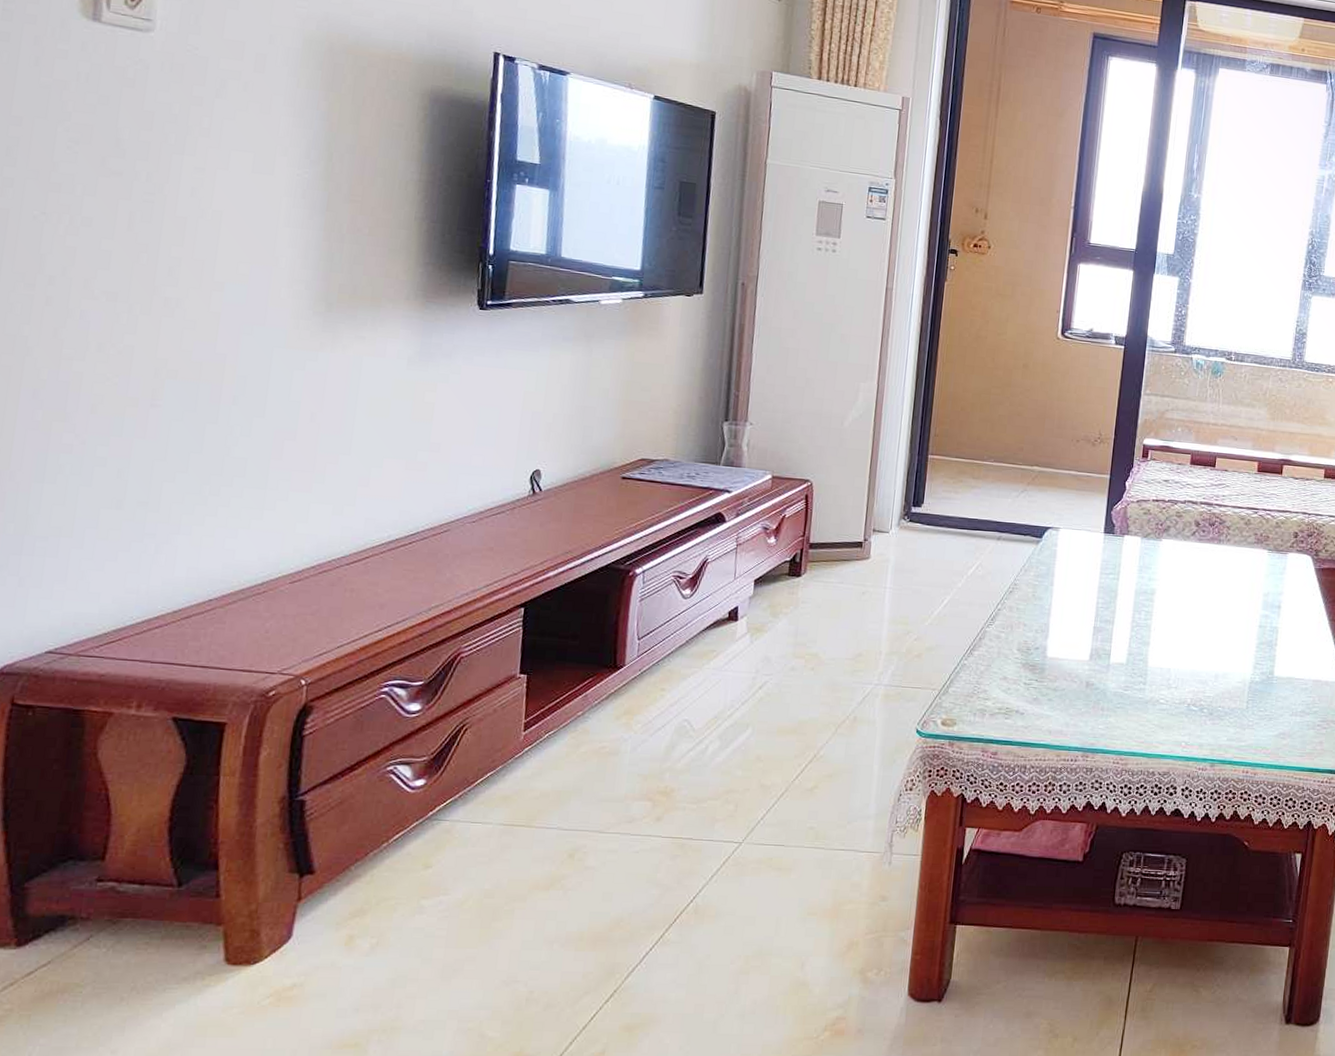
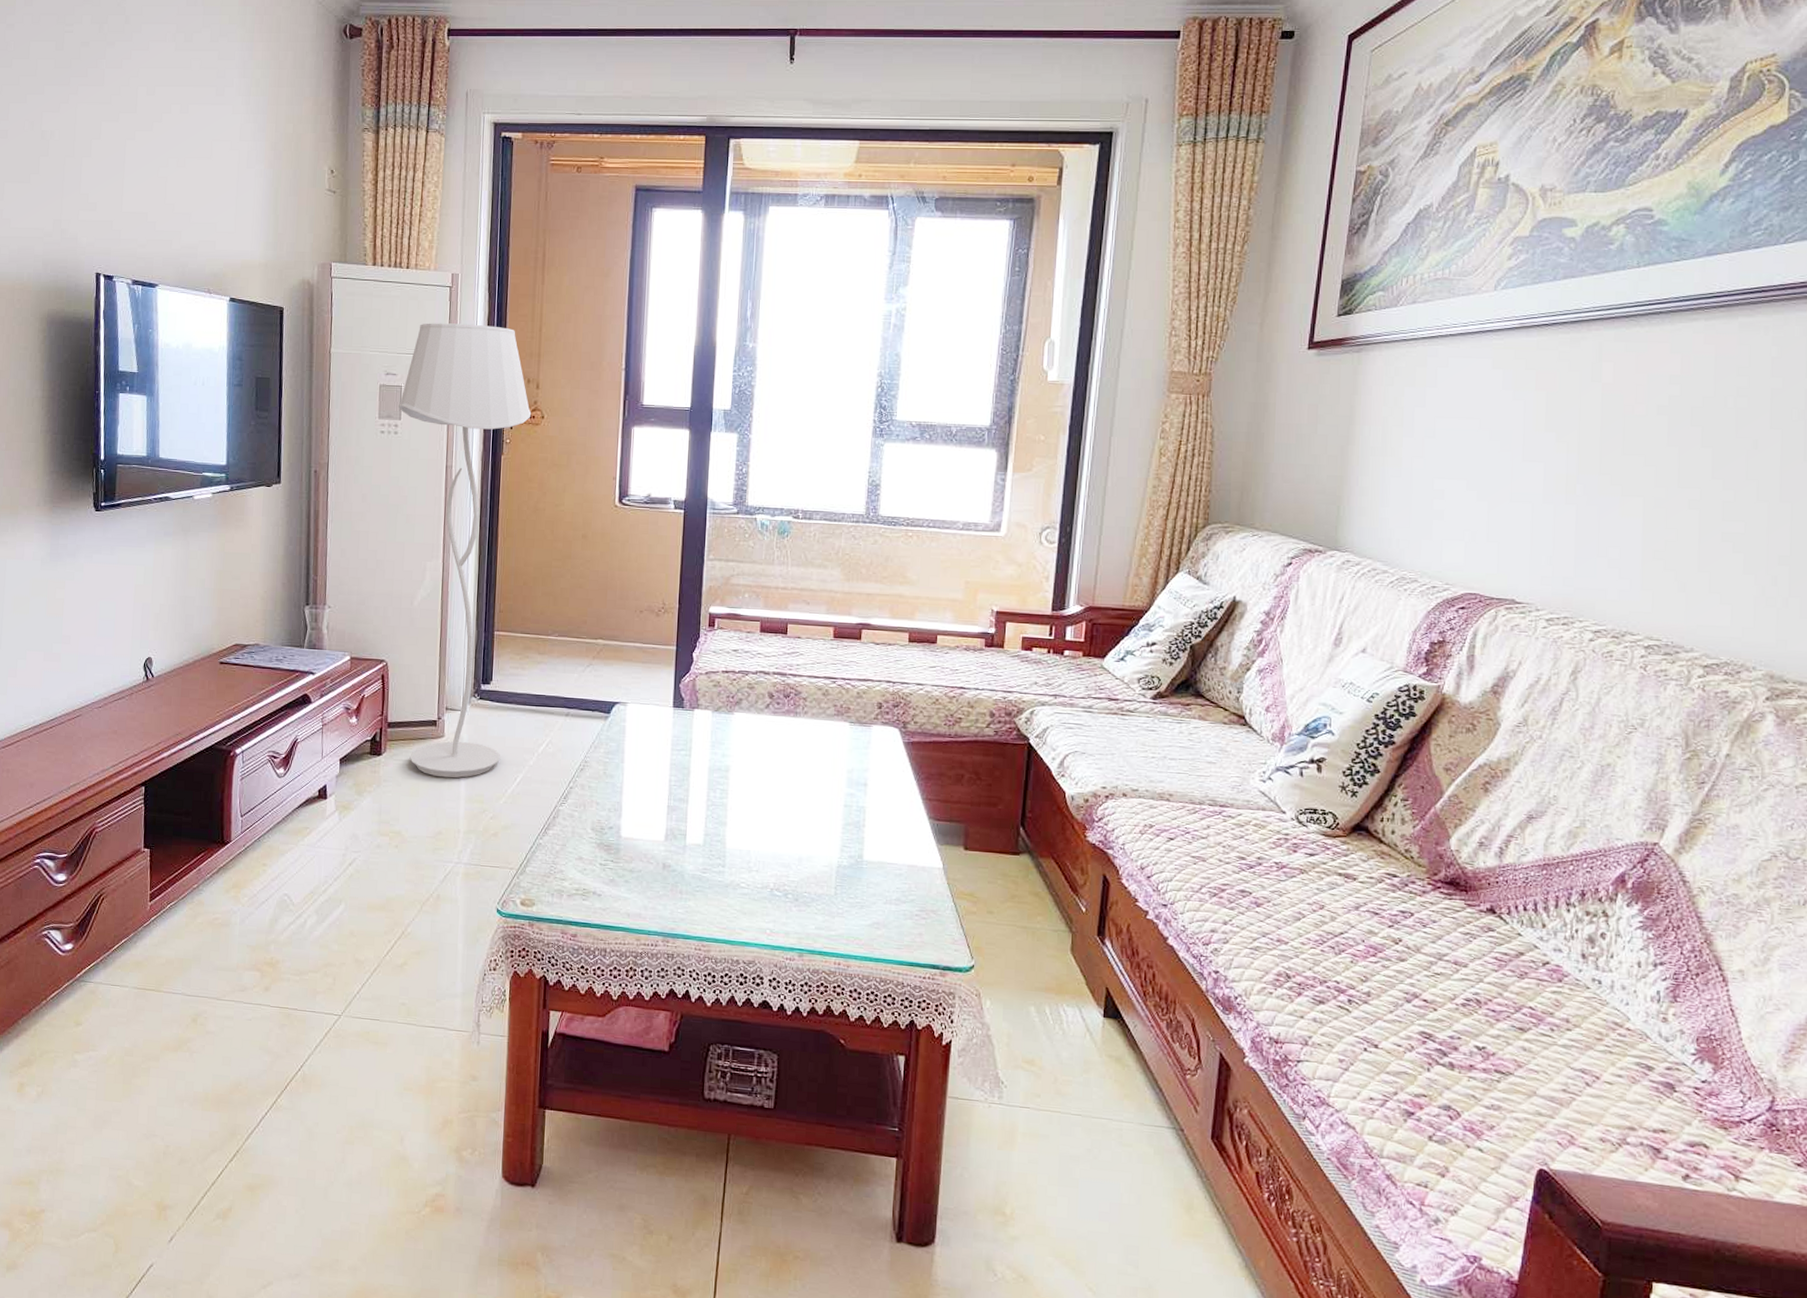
floor lamp: none [831,143,978,600] -> present [398,323,532,778]

